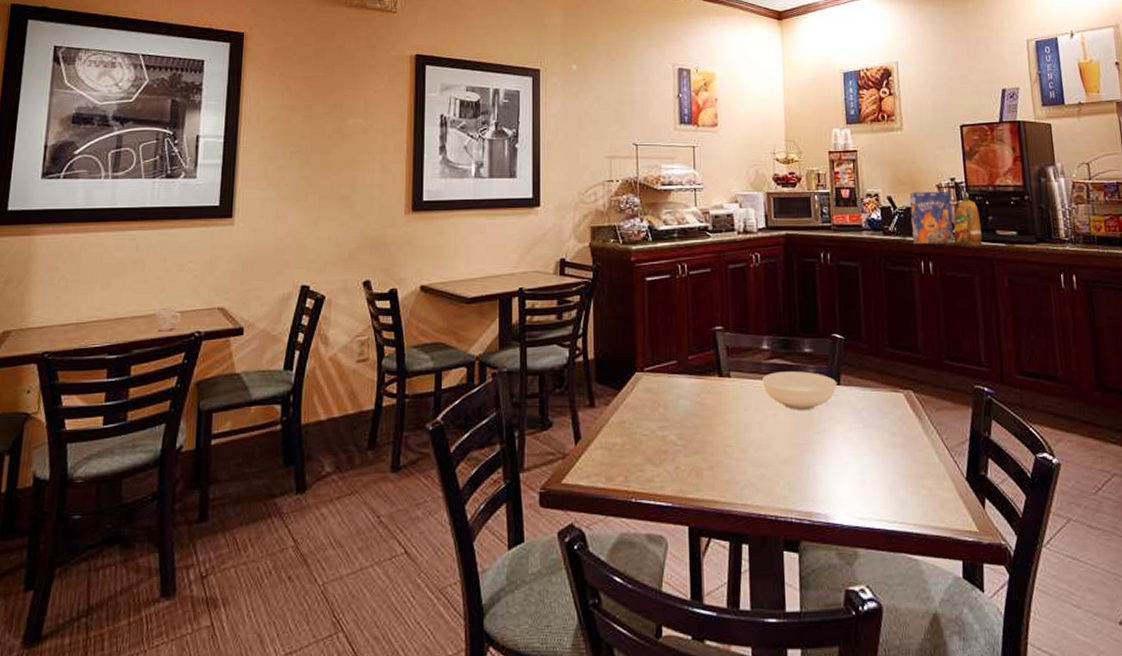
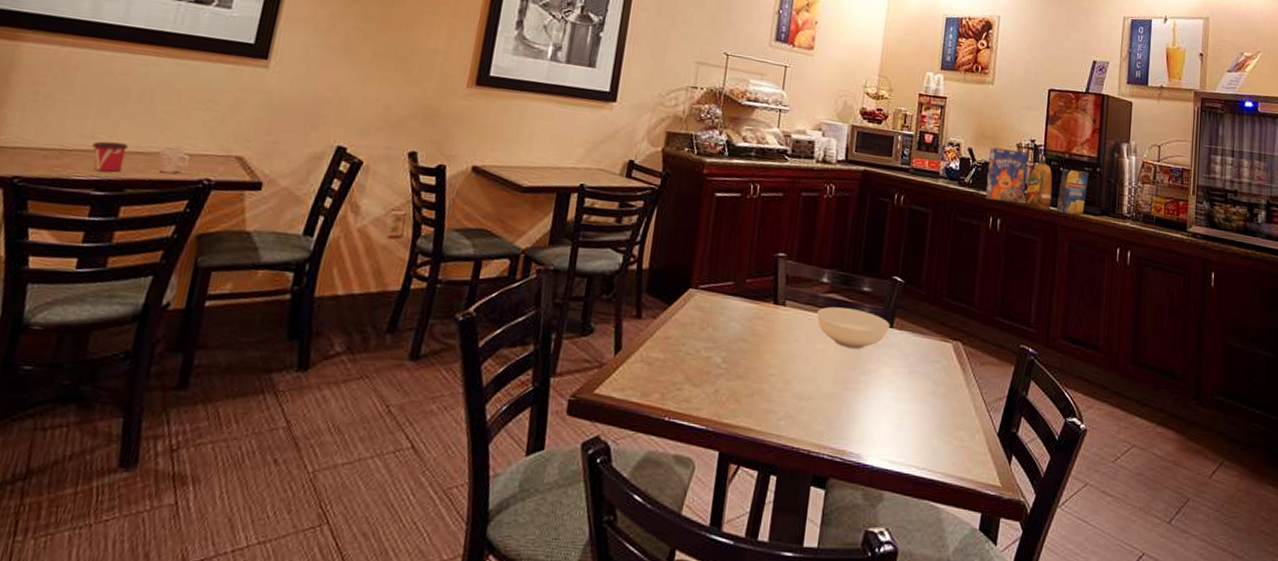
cup: none [101,310,131,337] -> present [91,141,129,172]
juice carton: none [988,201,1019,246] -> present [1056,168,1089,215]

